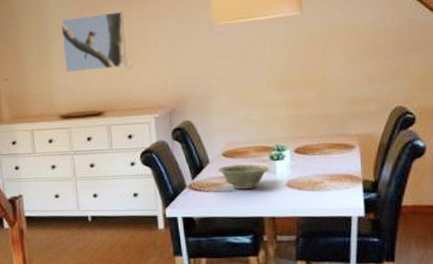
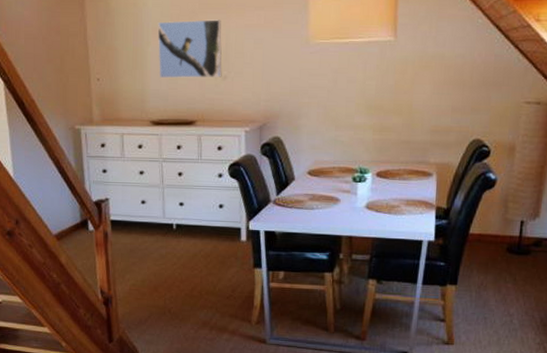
bowl: present [217,164,269,190] -> none [302,183,351,208]

